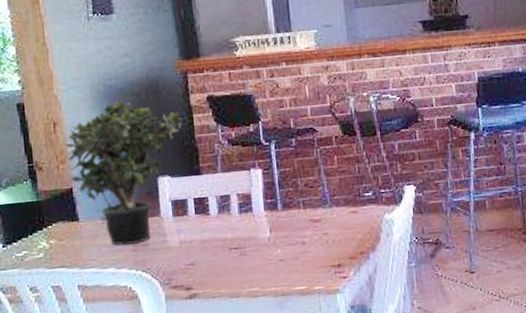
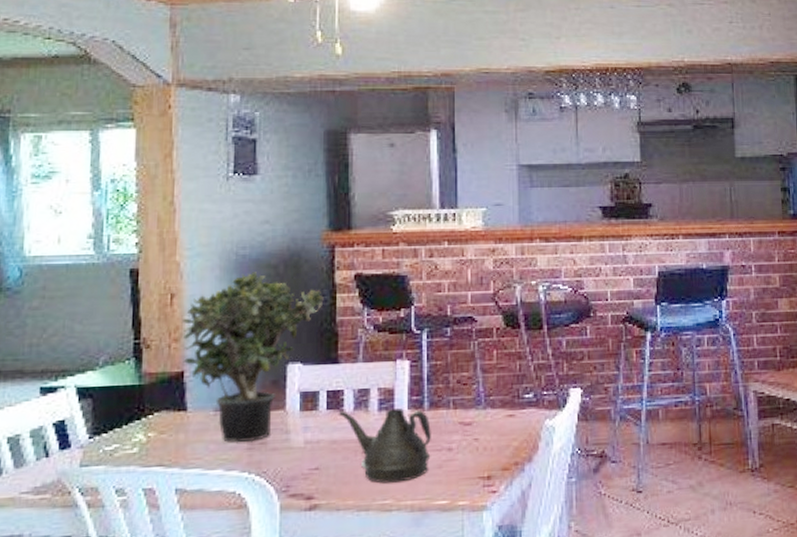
teapot: none [206,210,288,274] -> present [339,408,431,483]

